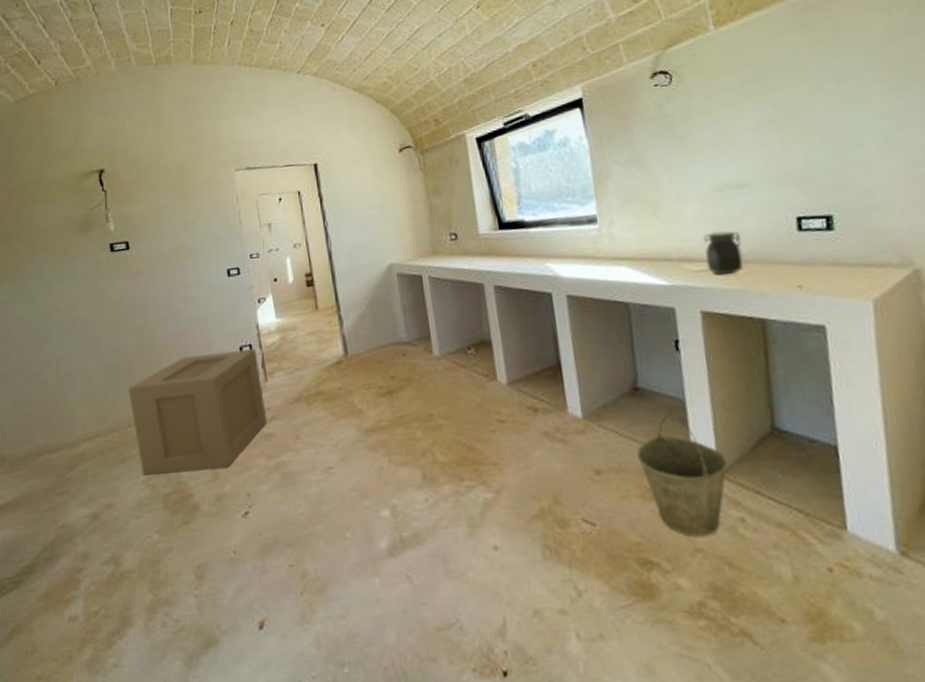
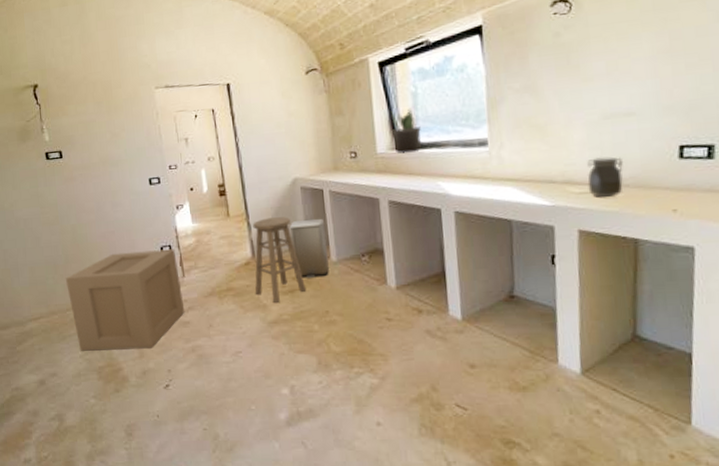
bar stool: none [344,307,406,407] -> present [253,217,305,303]
pedal bin: none [385,307,432,378] -> present [289,218,329,279]
planter: none [490,185,527,234] -> present [389,108,422,154]
bucket: present [636,412,729,537] -> none [507,318,590,424]

